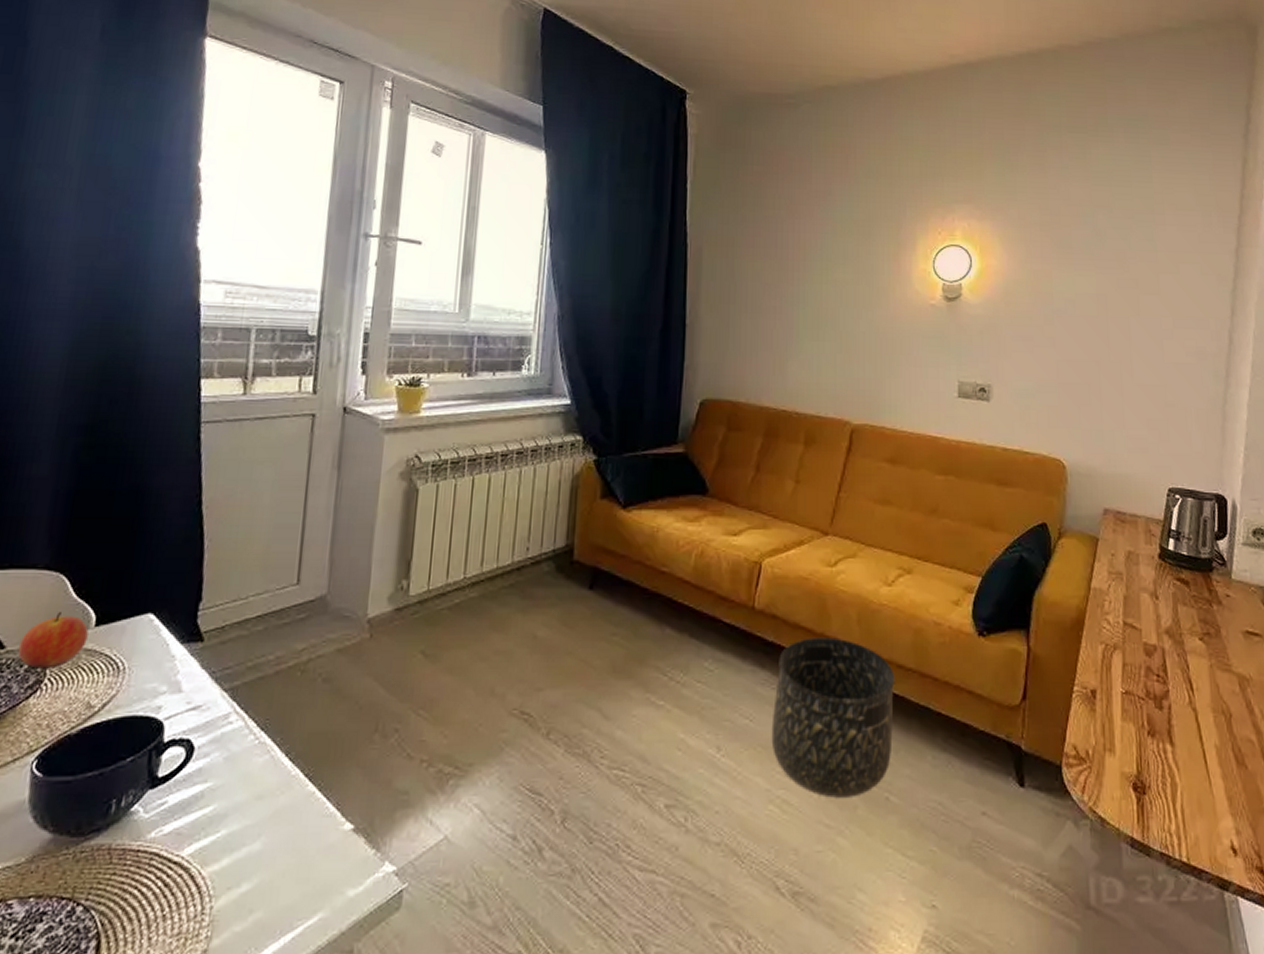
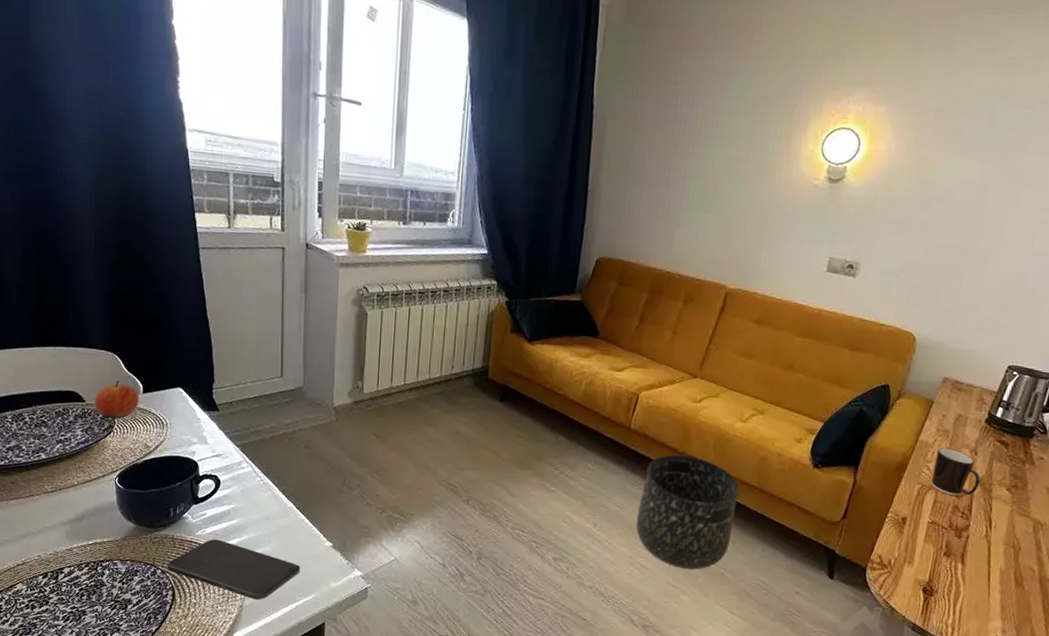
smartphone: none [93,841,304,936] -> present [167,539,300,600]
mug: none [1114,594,1169,655] -> present [930,447,981,497]

